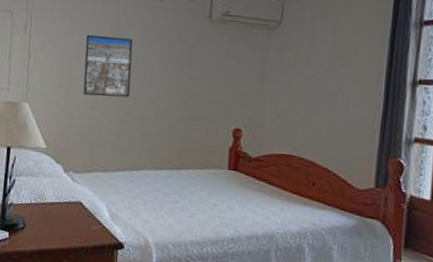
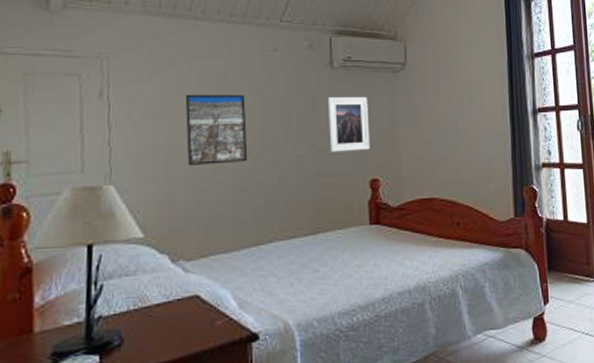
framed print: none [199,48,240,101] -> present [327,97,370,152]

